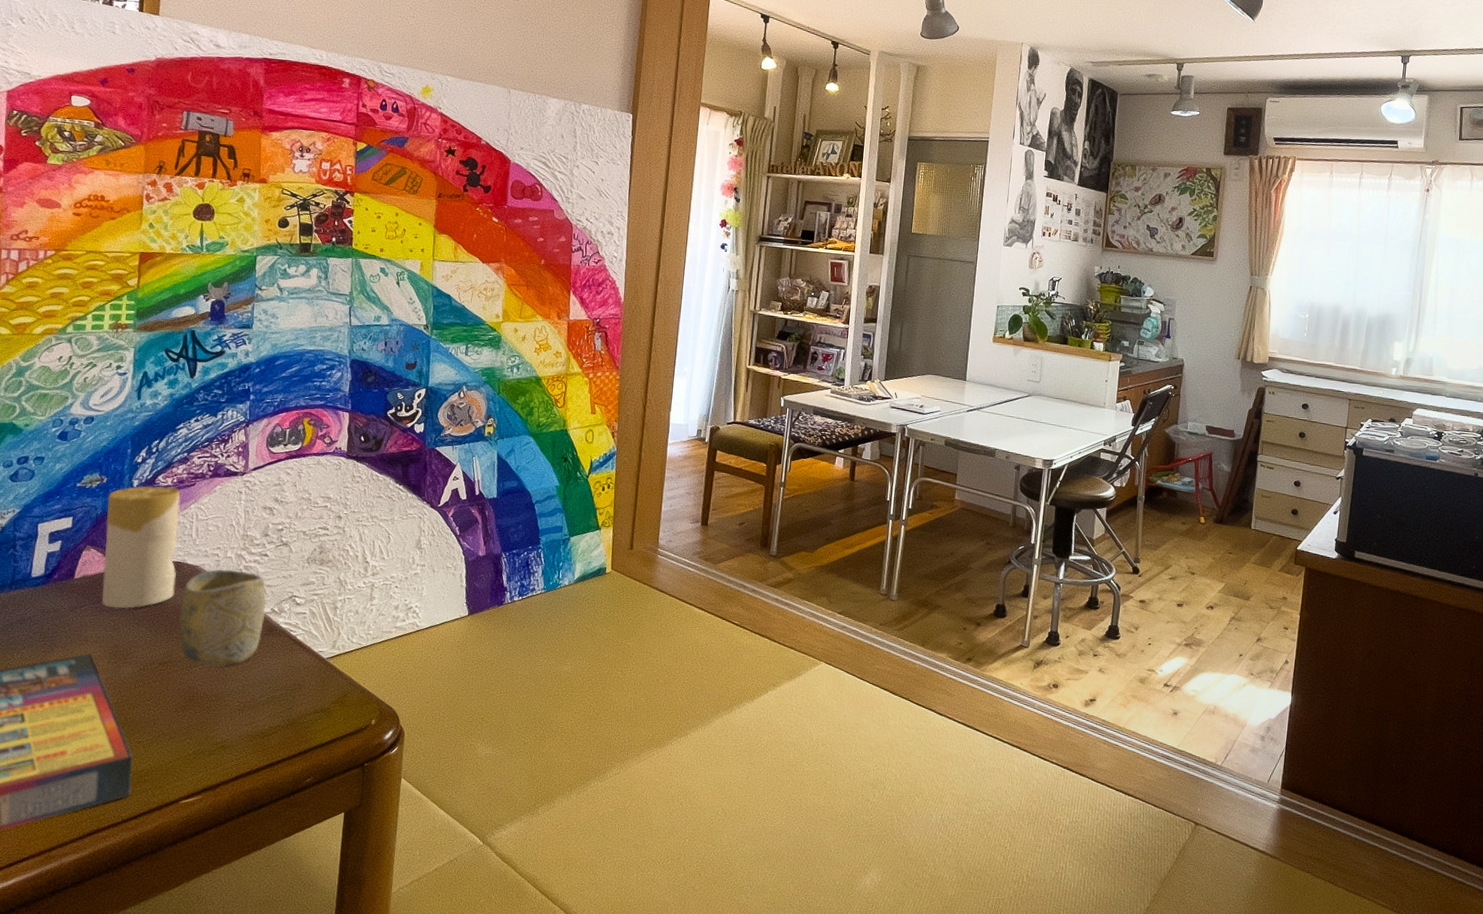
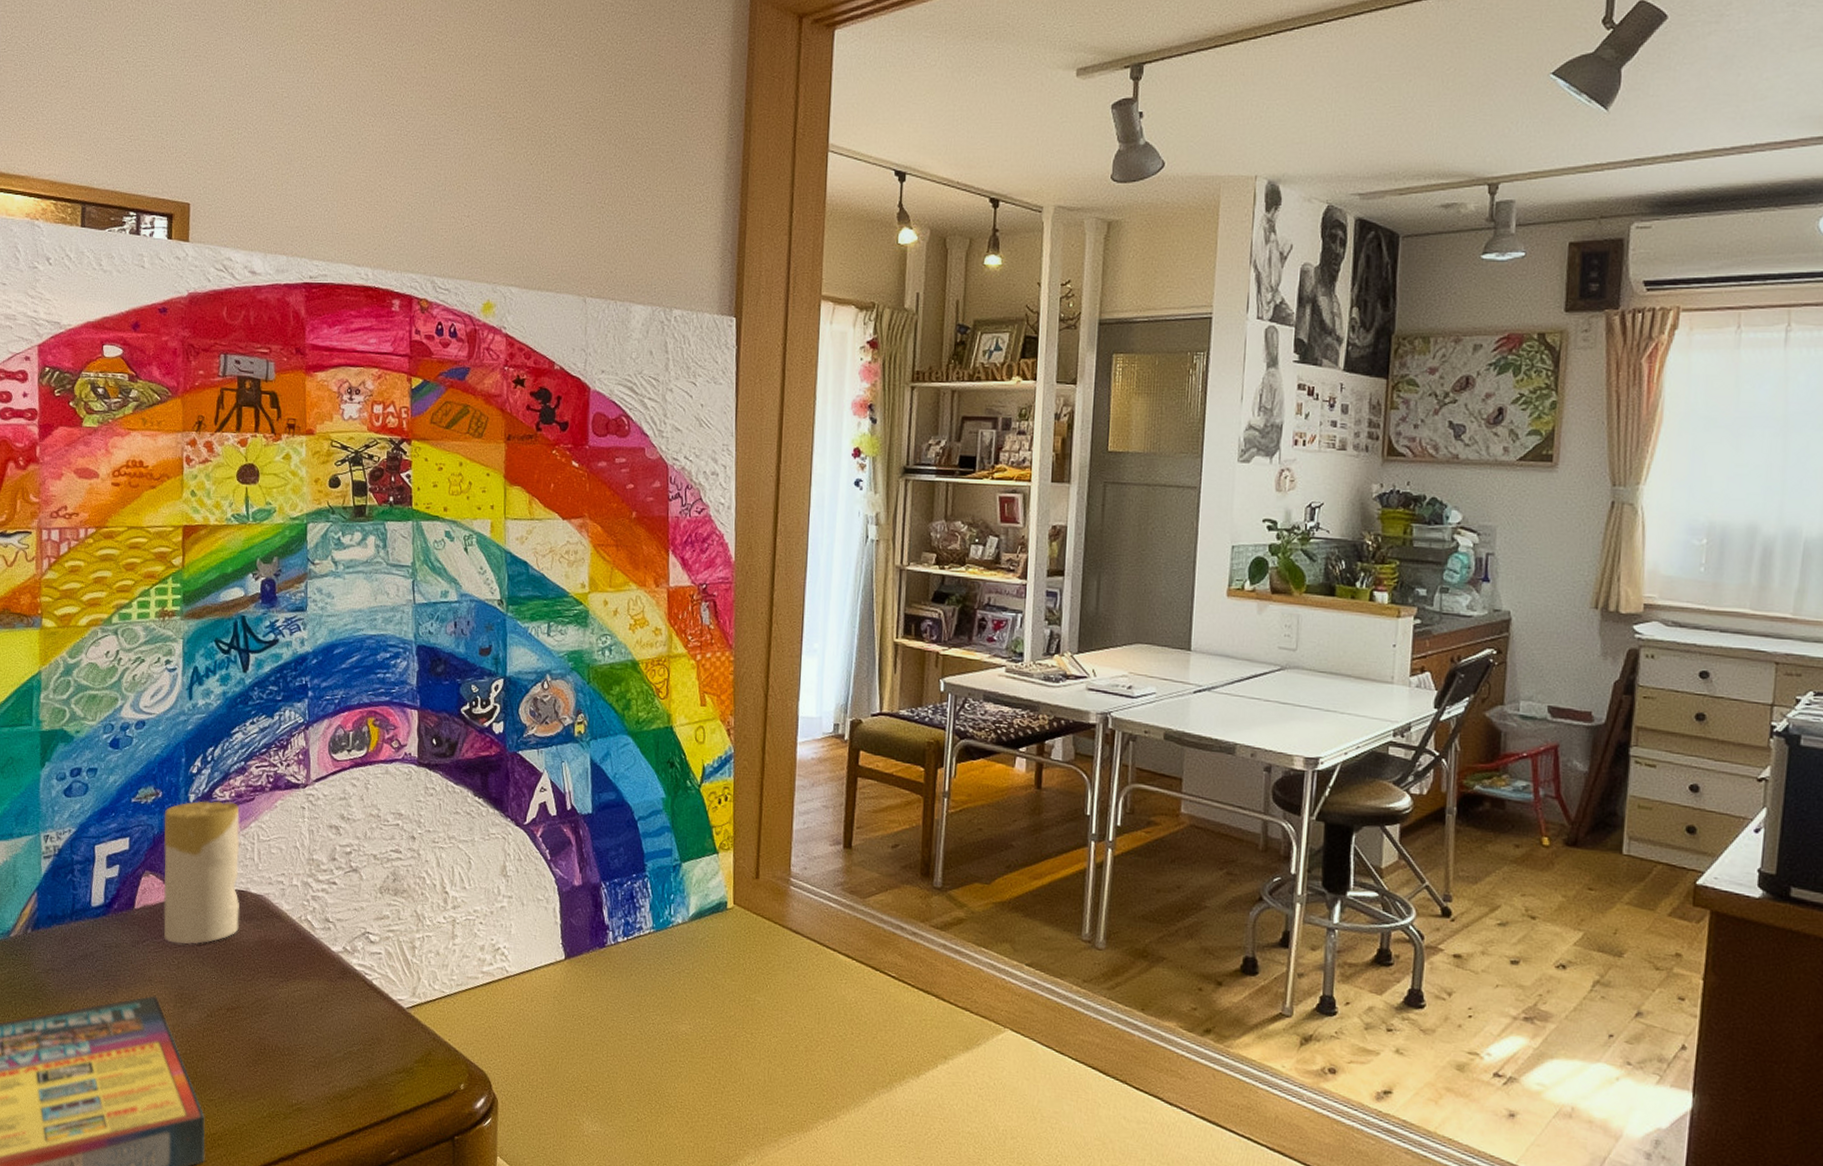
cup: present [179,569,266,666] -> none [246,899,338,1014]

